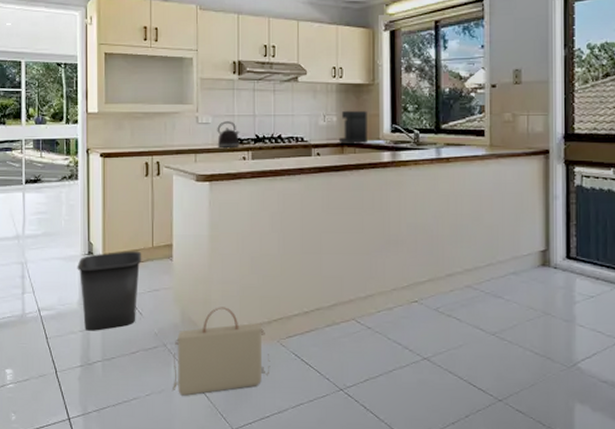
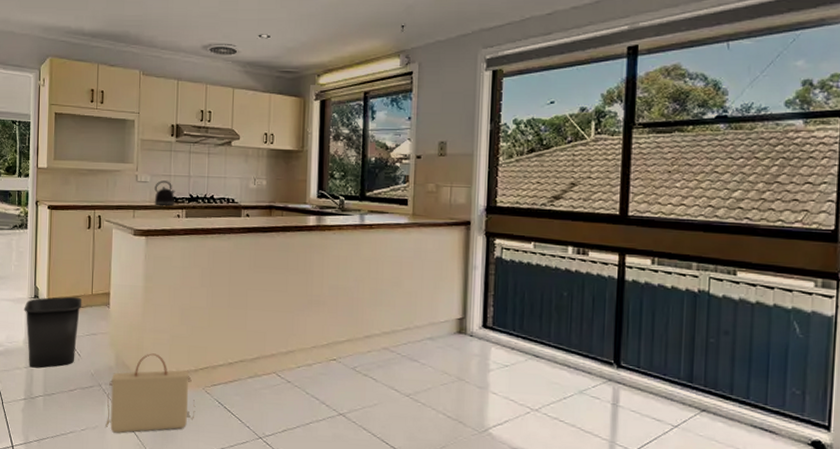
coffee maker: present [338,110,367,145] -> none [267,174,296,208]

